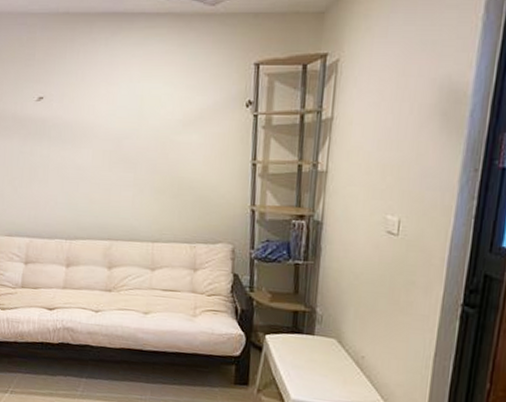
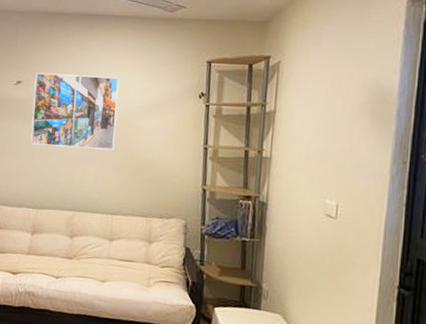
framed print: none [58,85,155,172] -> present [30,72,119,151]

